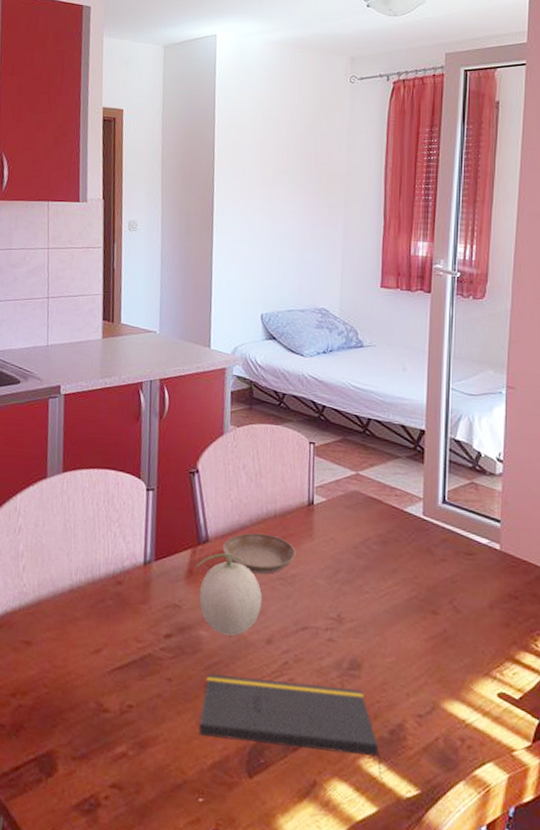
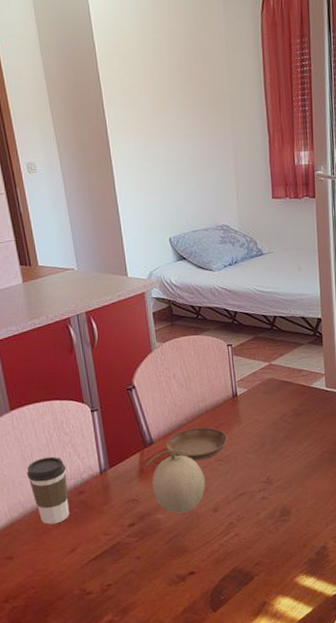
coffee cup: none [65,532,109,614] -> present [26,456,70,525]
notepad: present [199,672,383,779] -> none [168,529,314,592]

